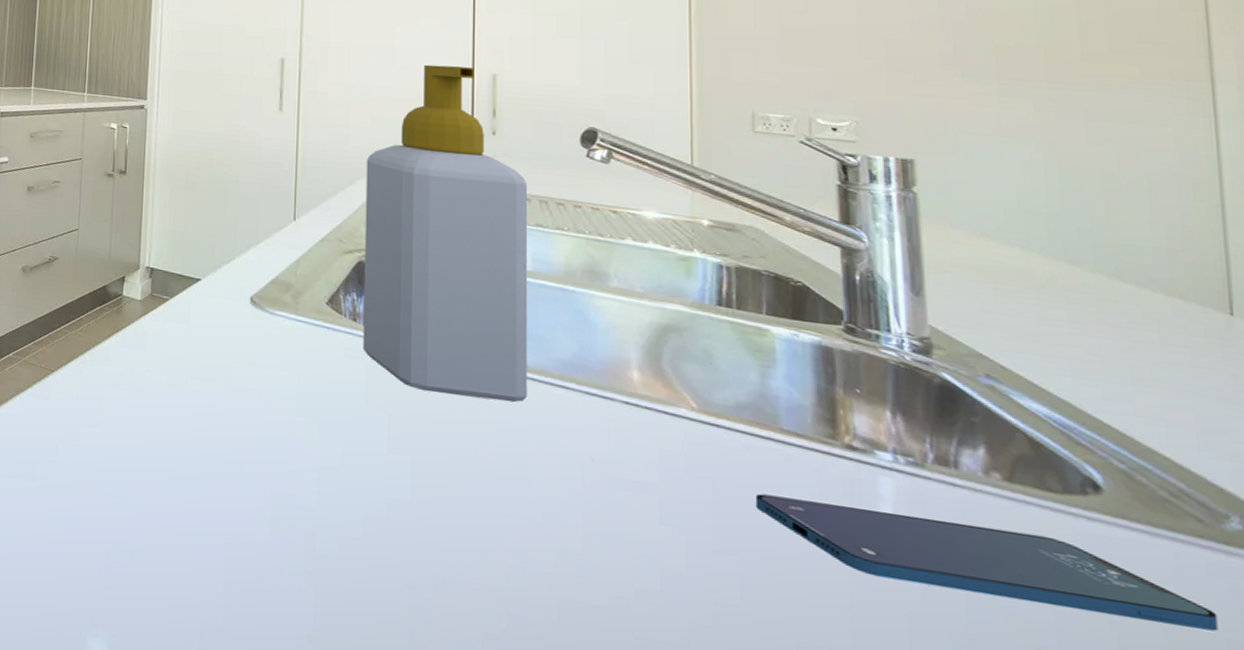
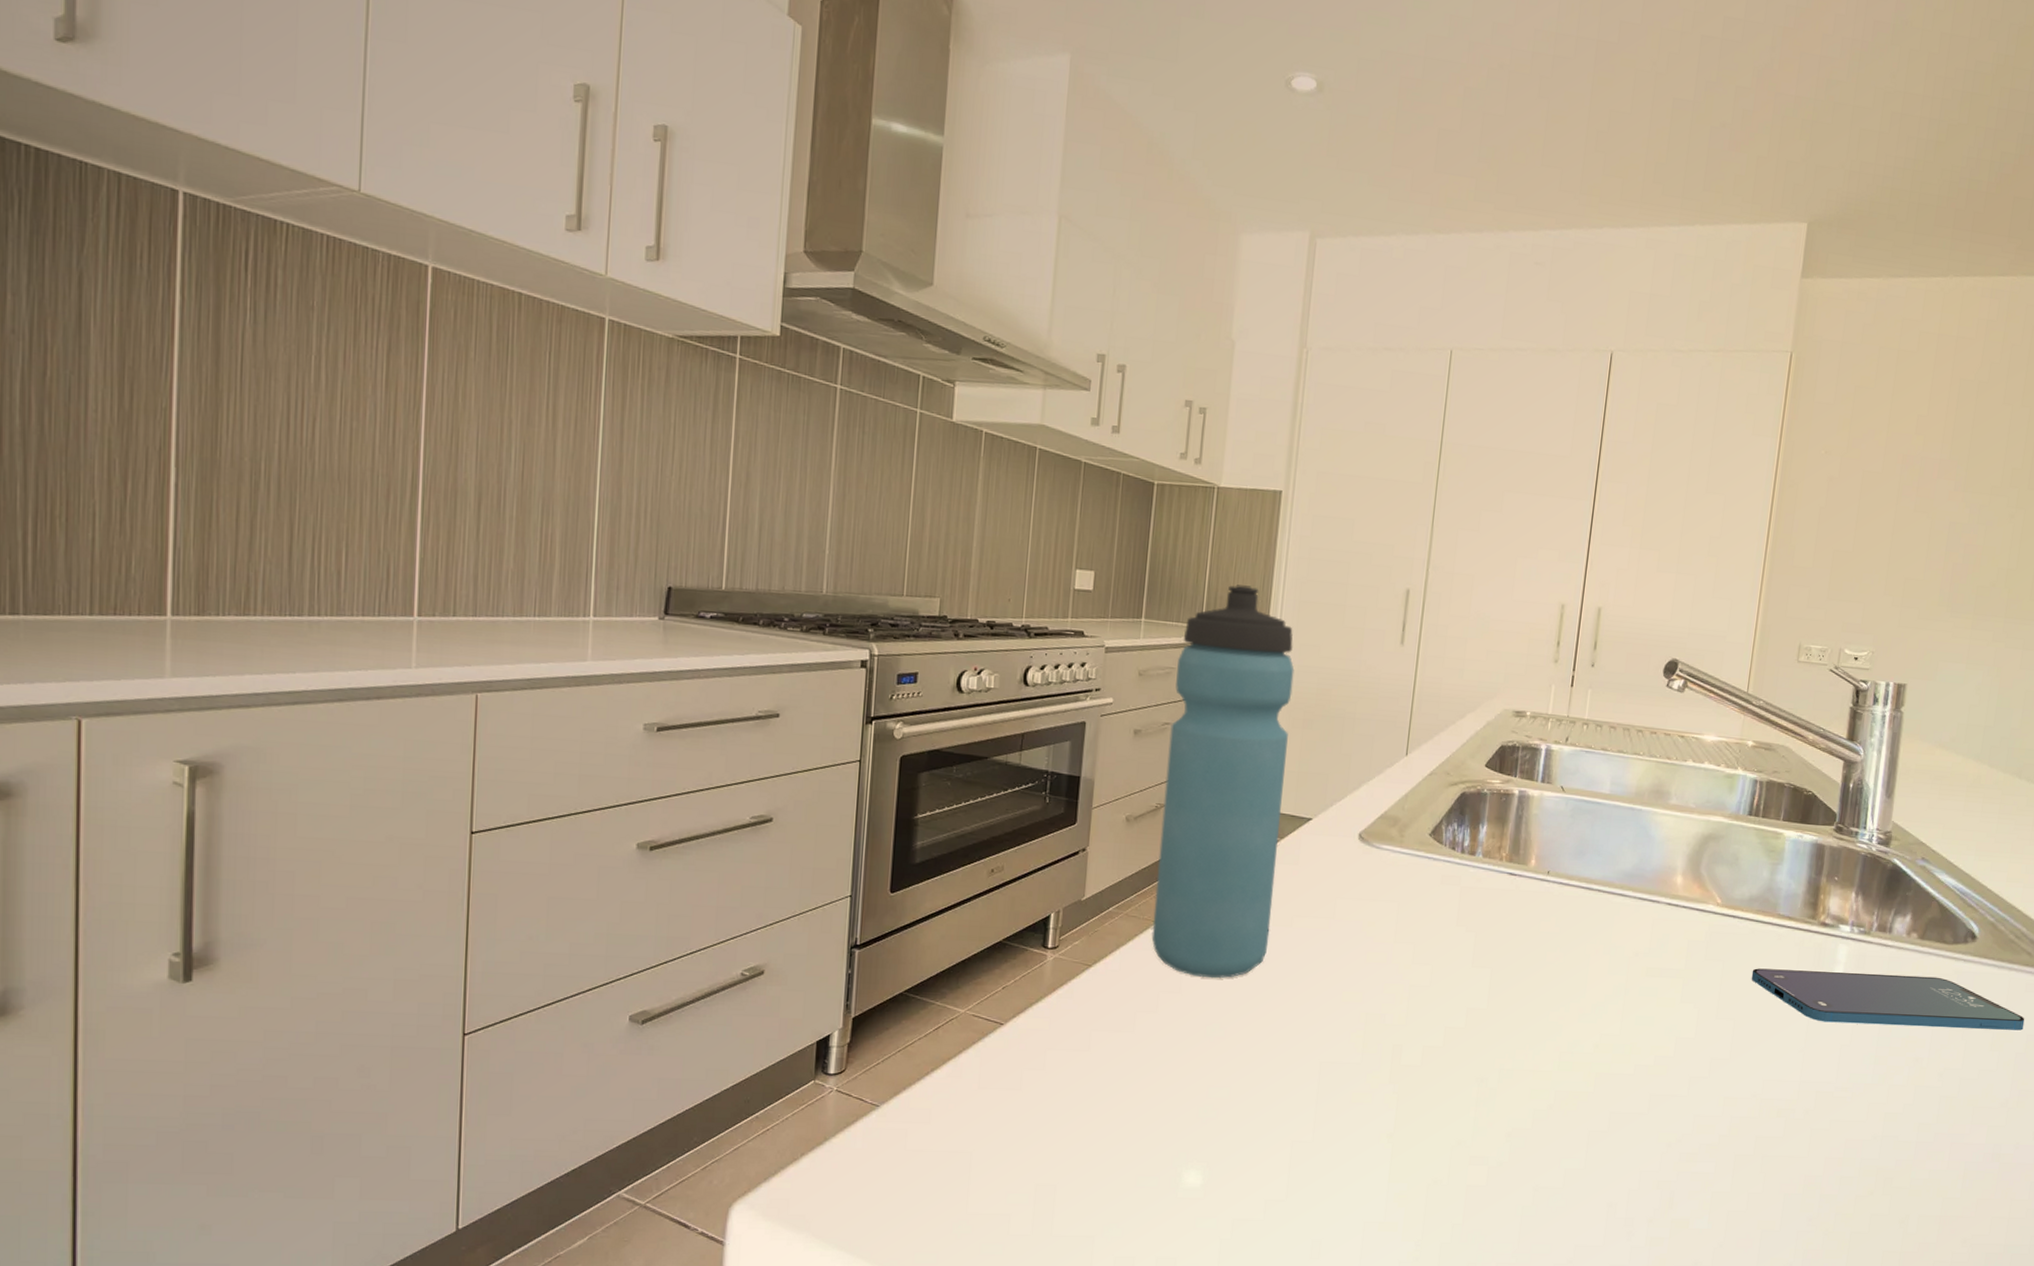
water bottle: none [49,56,175,436] -> present [1151,585,1295,979]
soap bottle: present [362,64,528,403] -> none [1458,597,1615,912]

